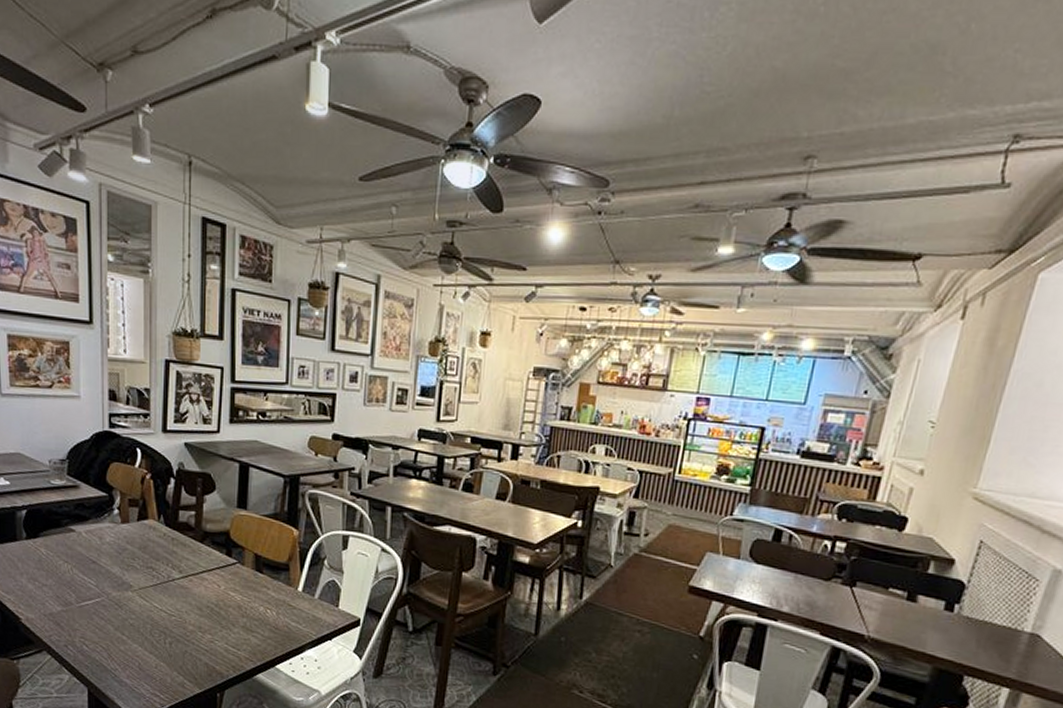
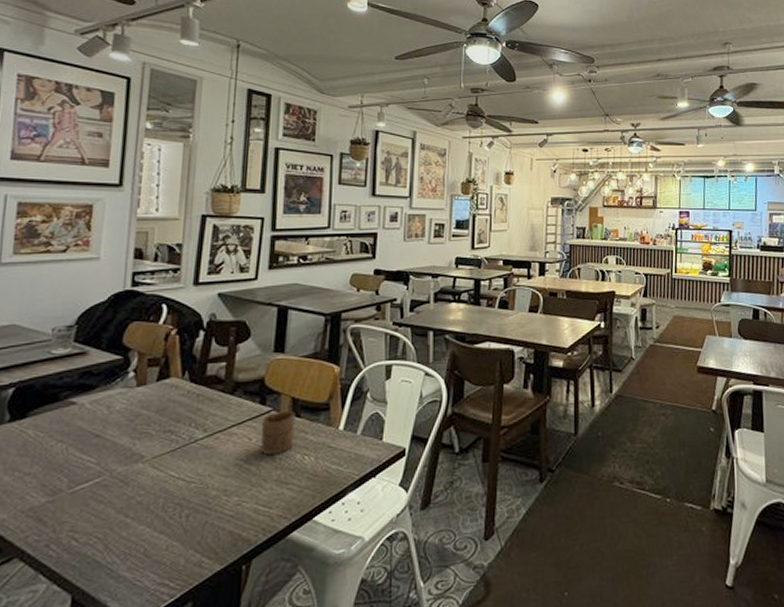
cup: none [228,565,258,604] -> present [261,410,295,456]

